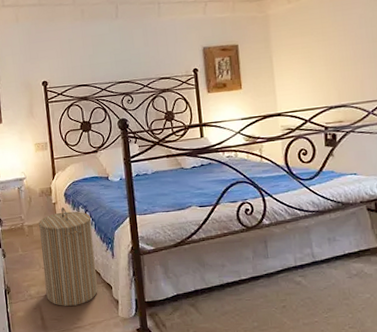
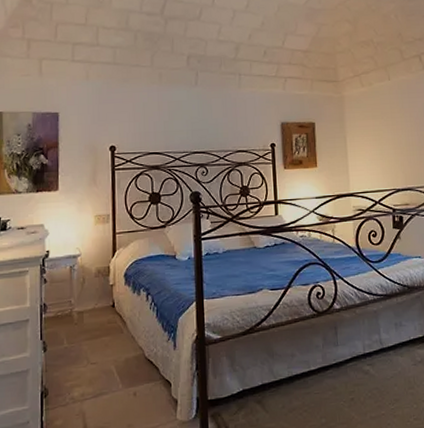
laundry hamper: present [39,206,98,307] -> none [91,289,155,411]

